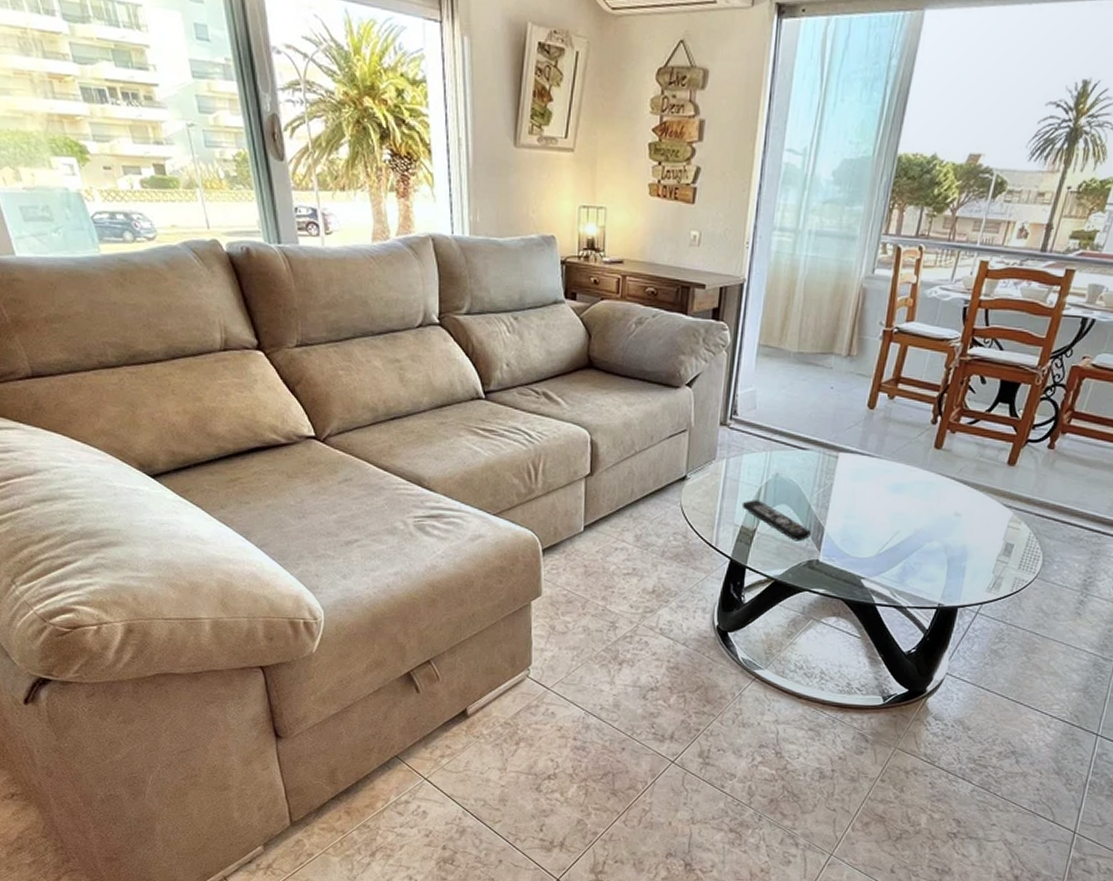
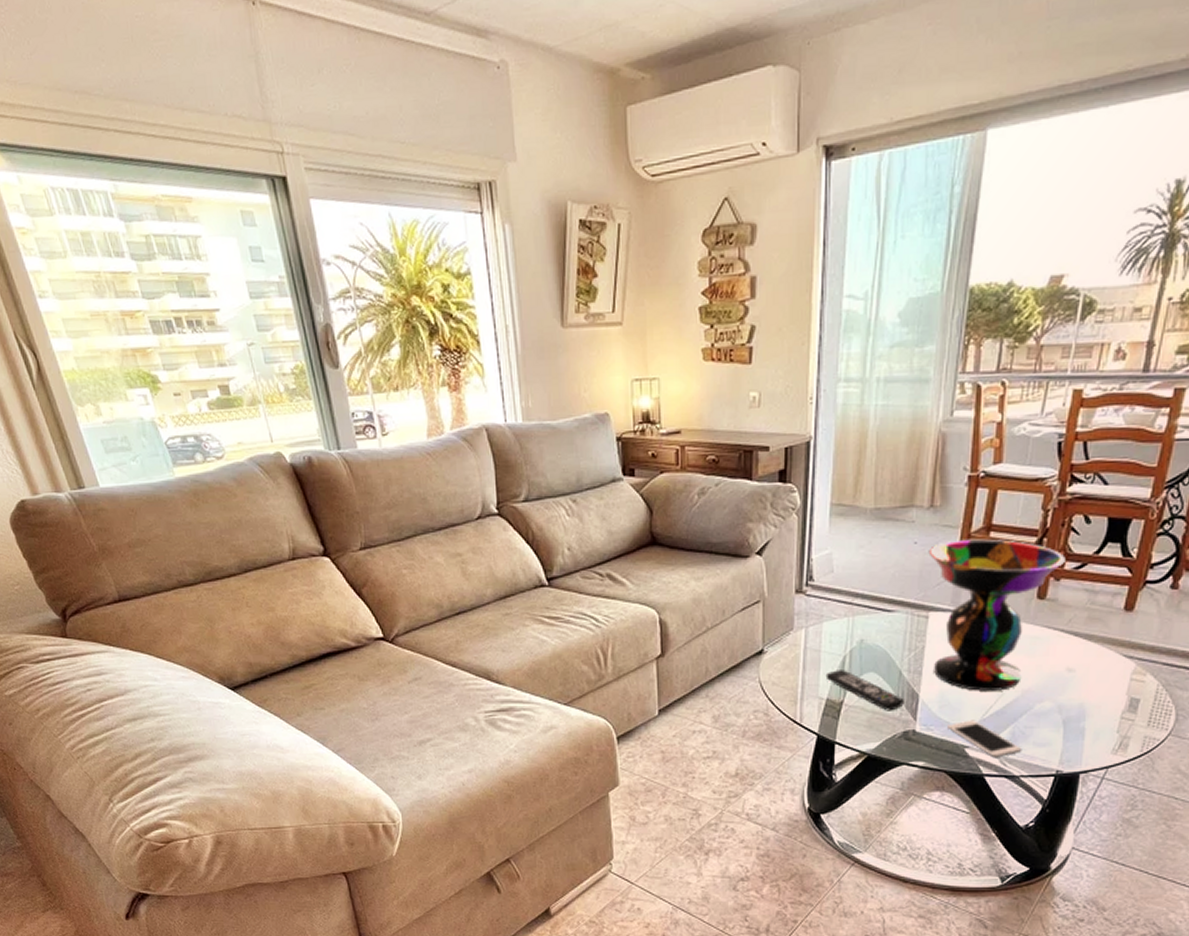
decorative bowl: none [839,388,962,529] -> present [928,538,1065,691]
cell phone: none [847,553,910,589] -> present [947,720,1021,757]

